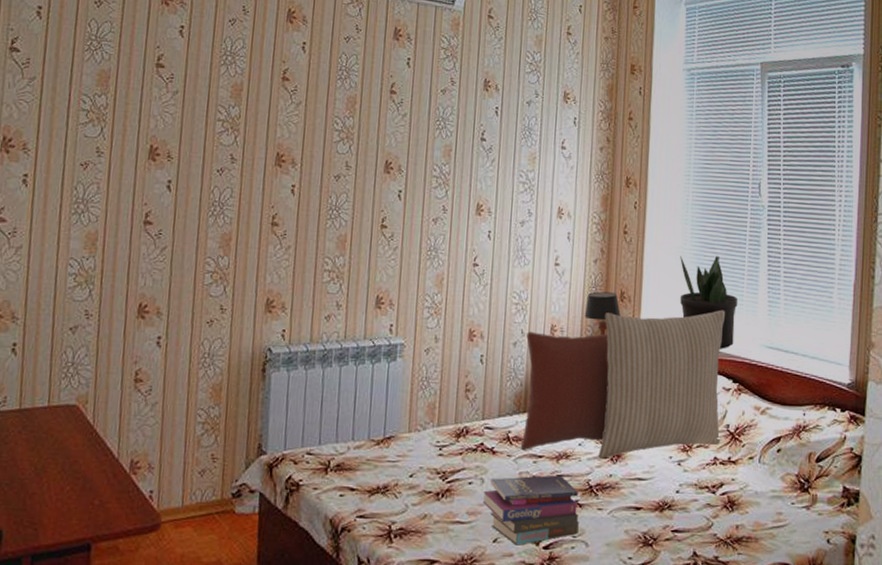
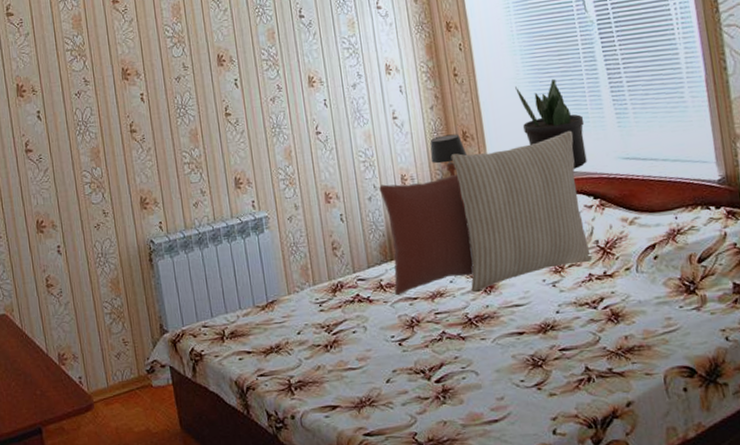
books: present [482,475,579,546] -> none [368,313,466,383]

